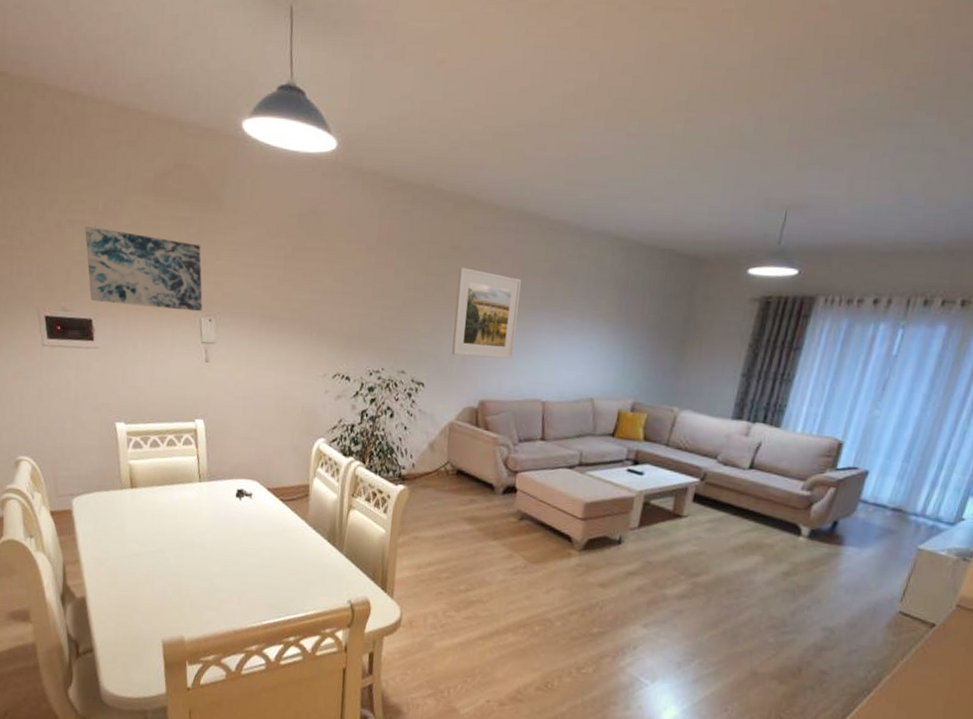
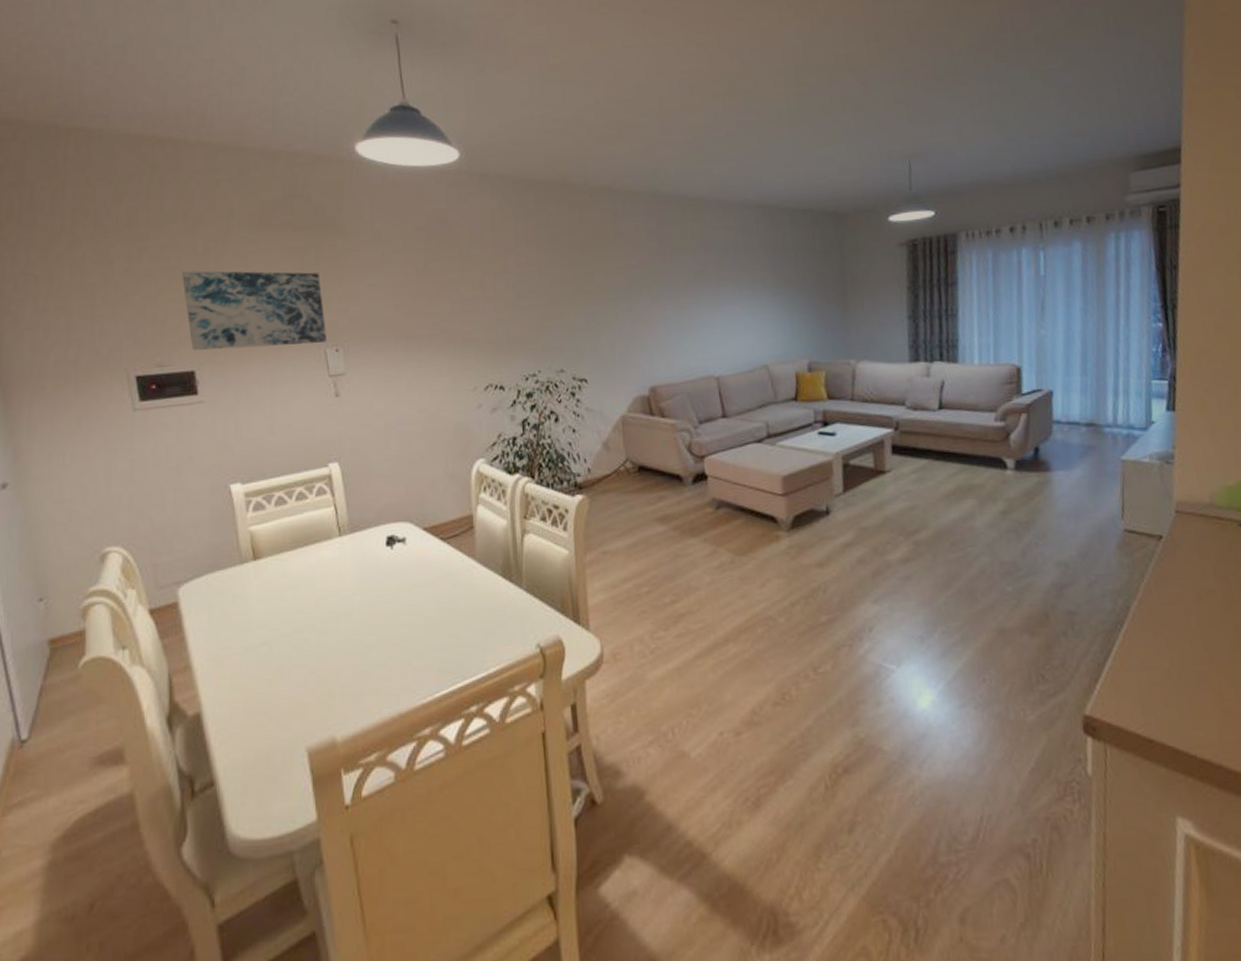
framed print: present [452,267,521,359] -> none [605,255,676,344]

